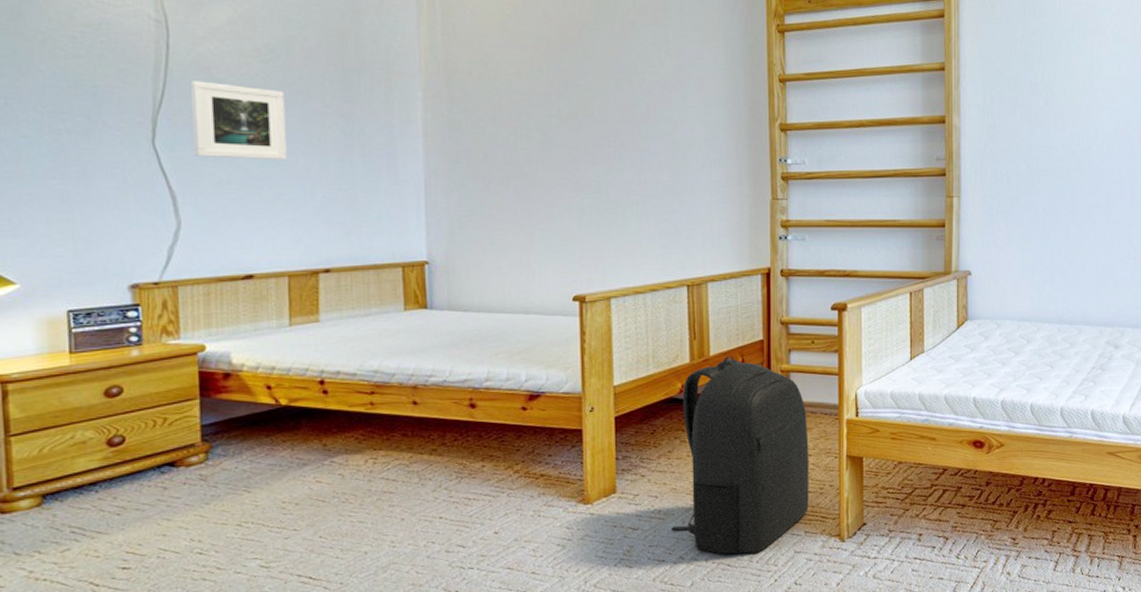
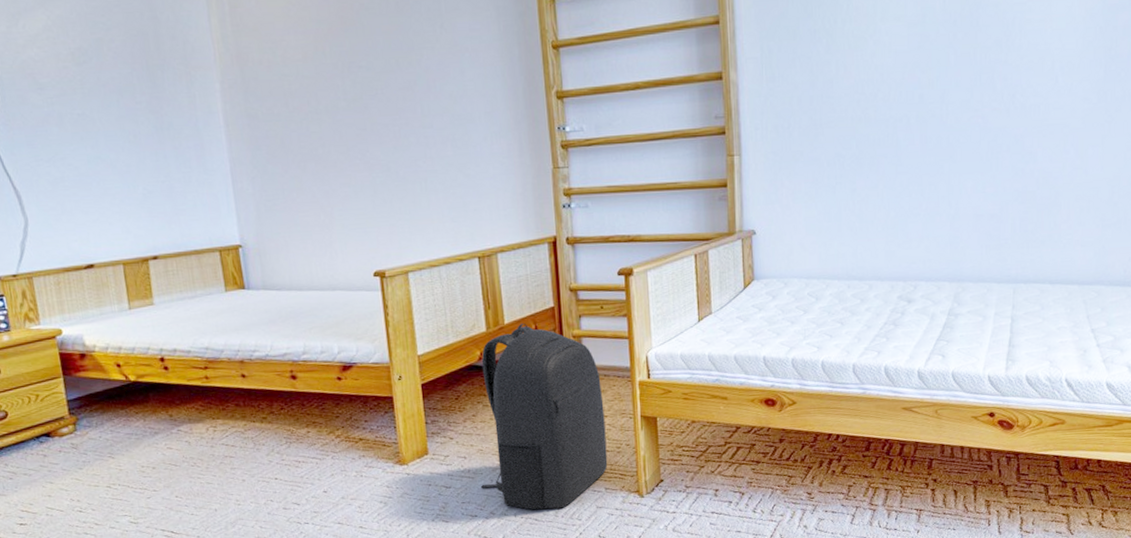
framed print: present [191,81,287,161] -> none [19,87,109,158]

